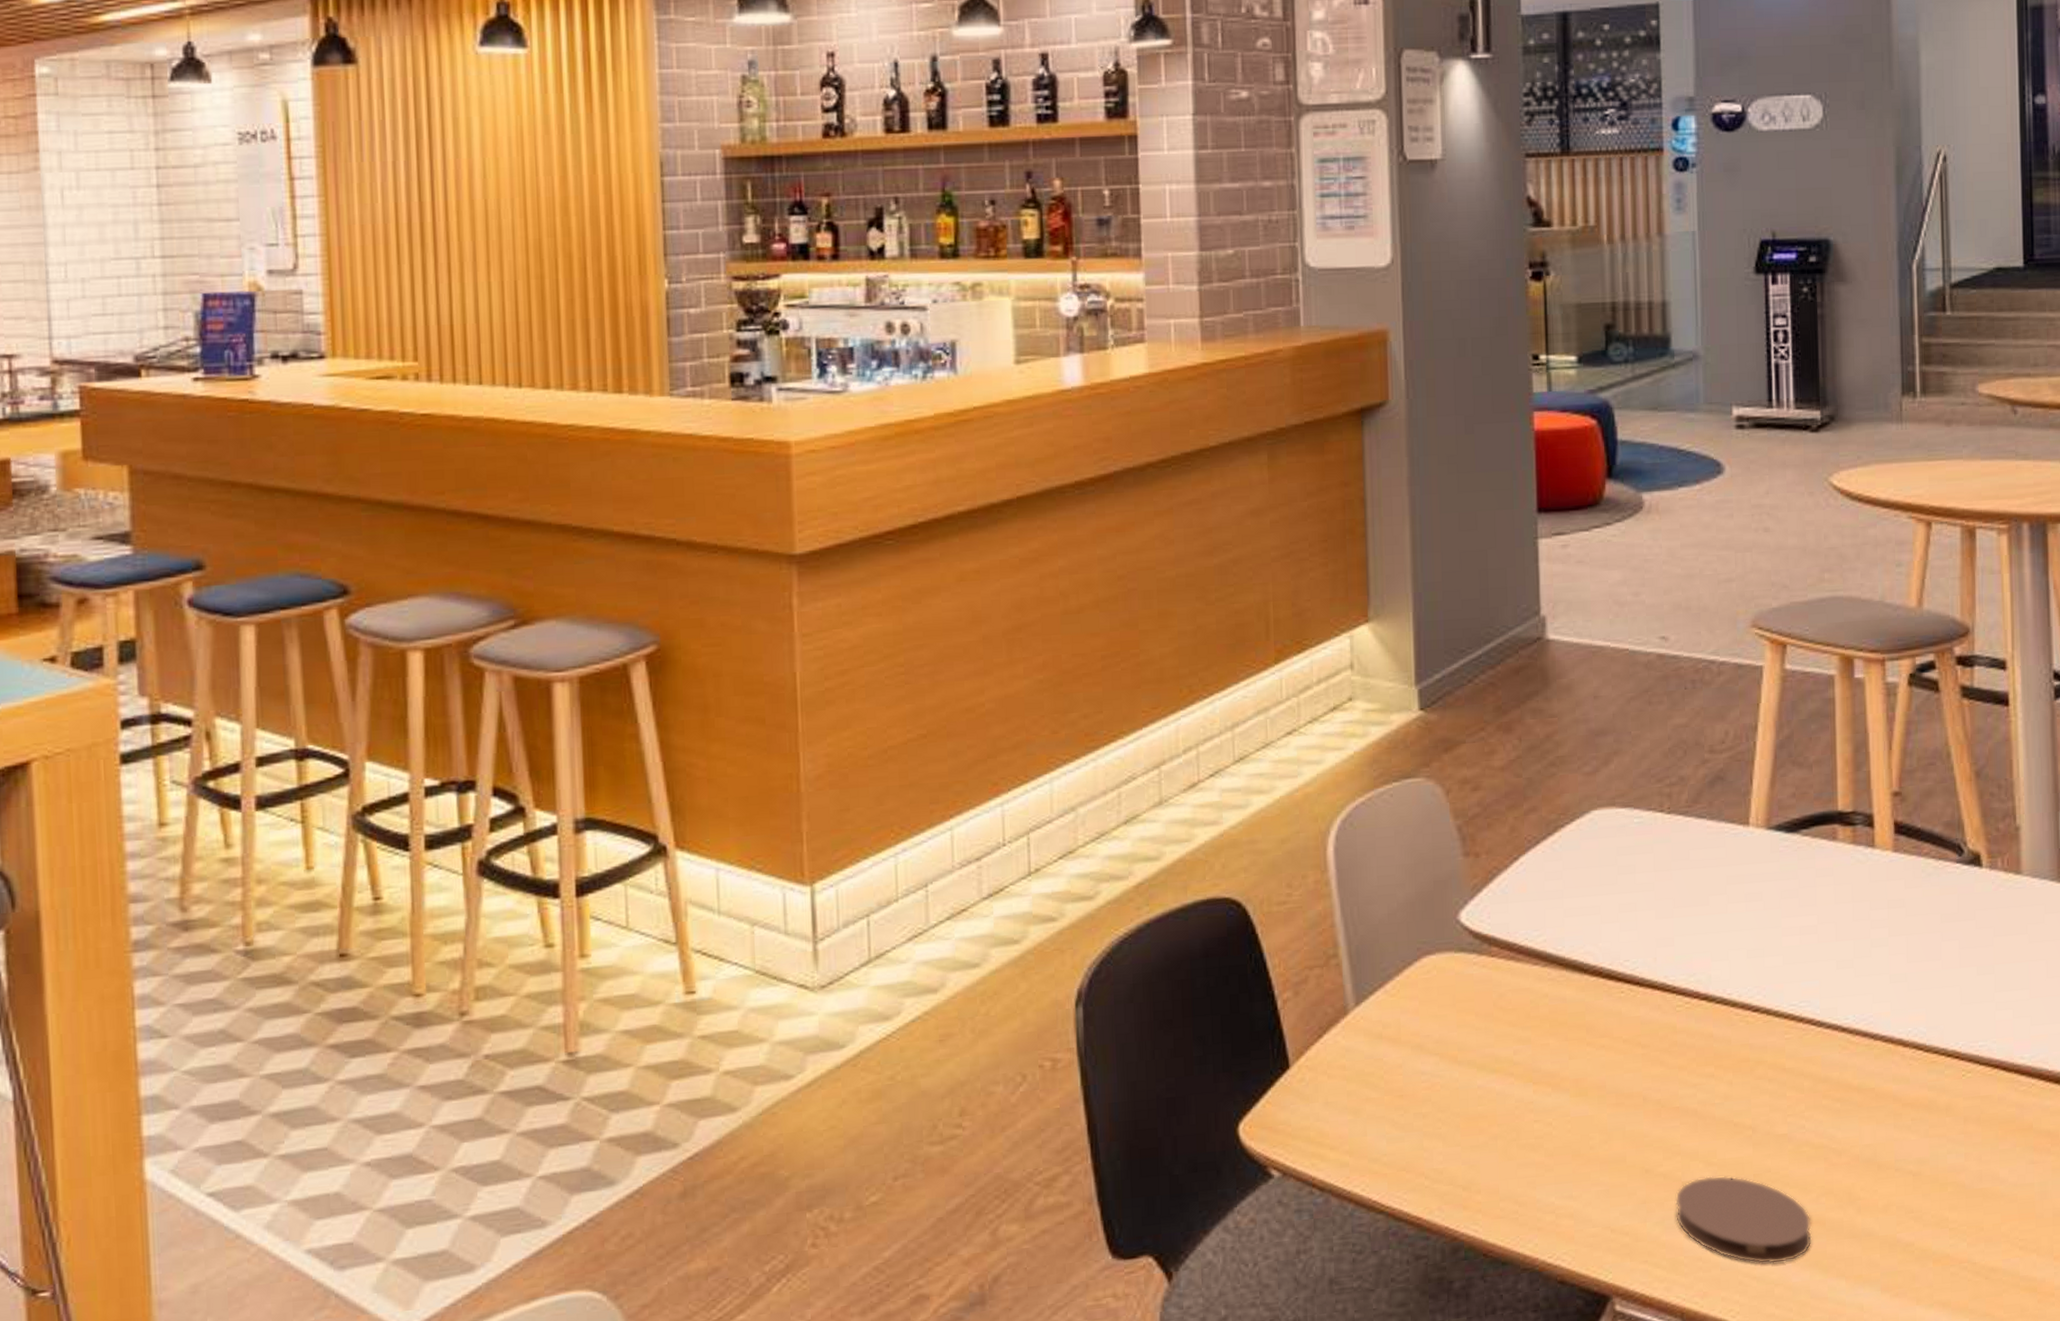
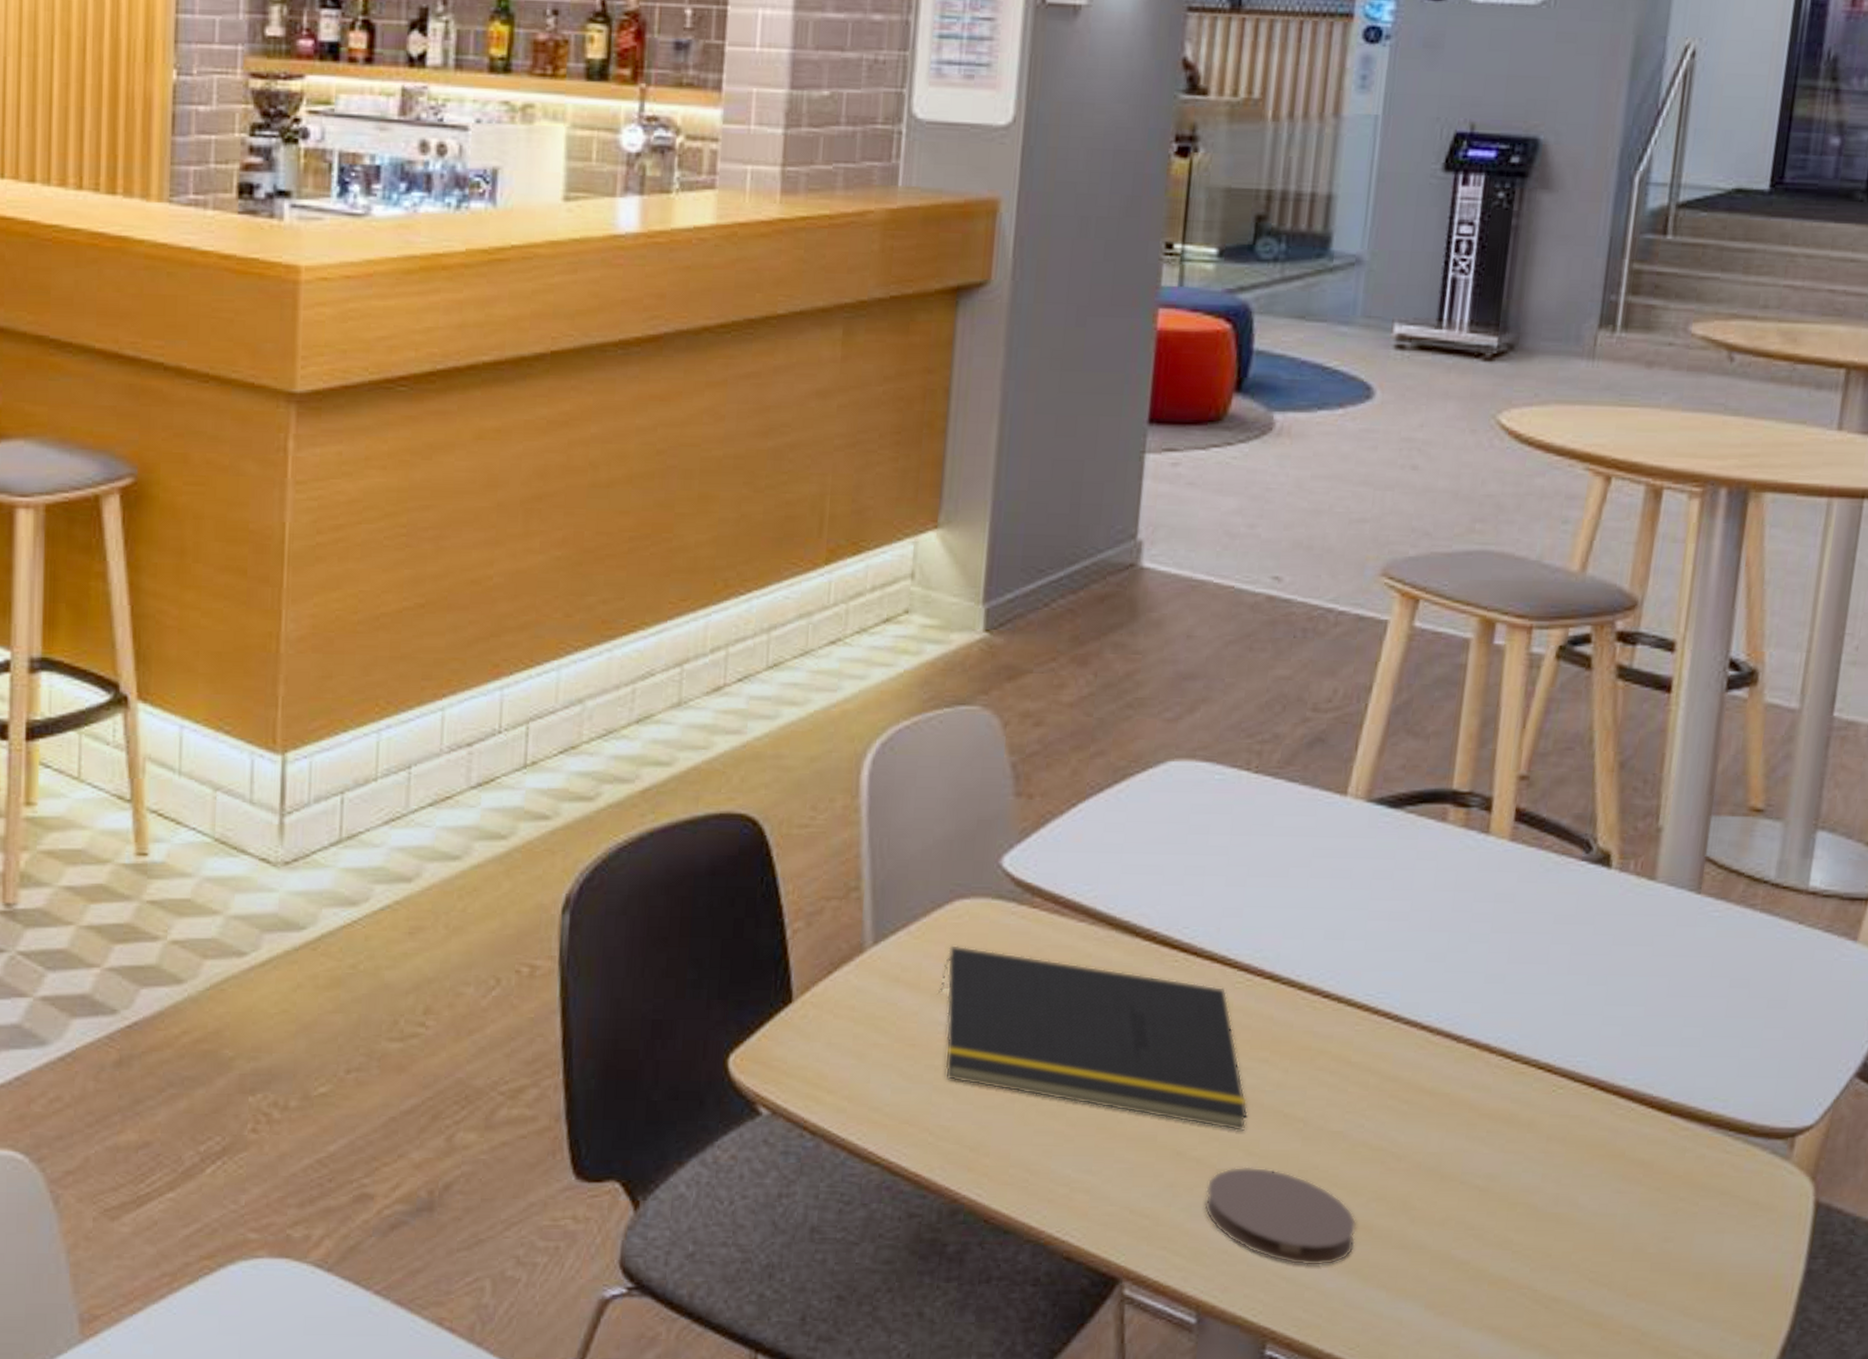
notepad: none [1418,998,1703,1145] -> present [938,945,1248,1132]

